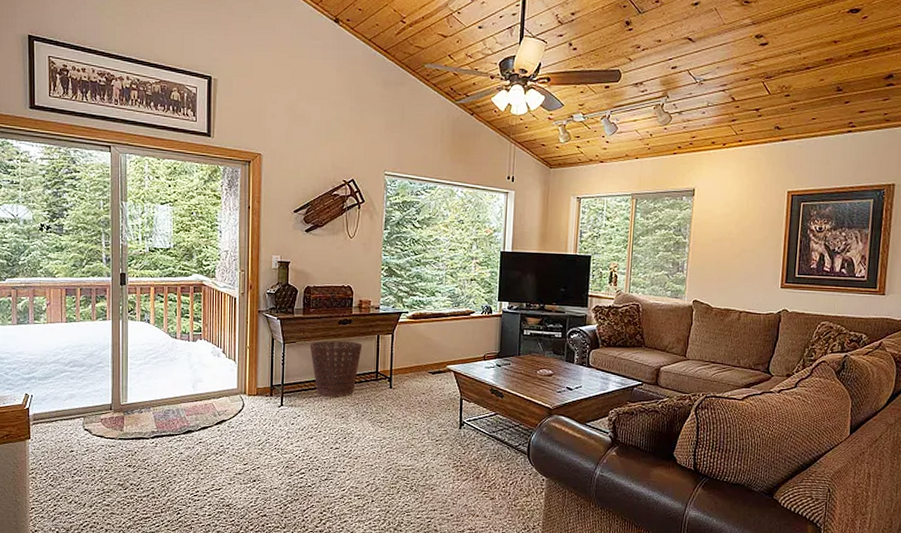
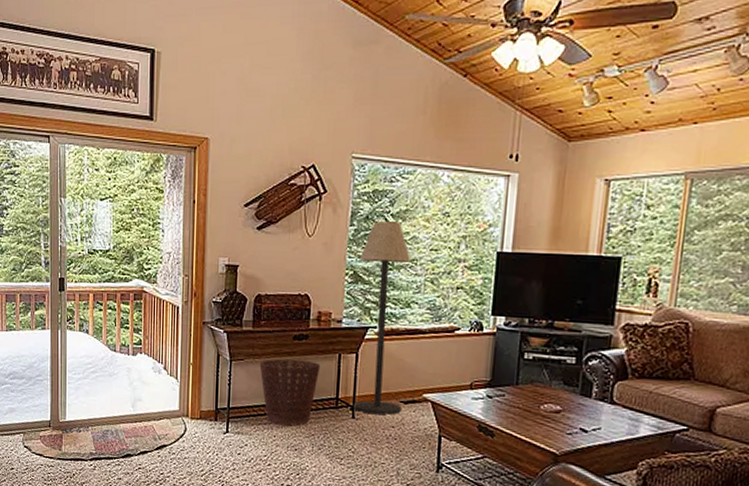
floor lamp: none [390,226,435,384] -> present [353,221,412,415]

